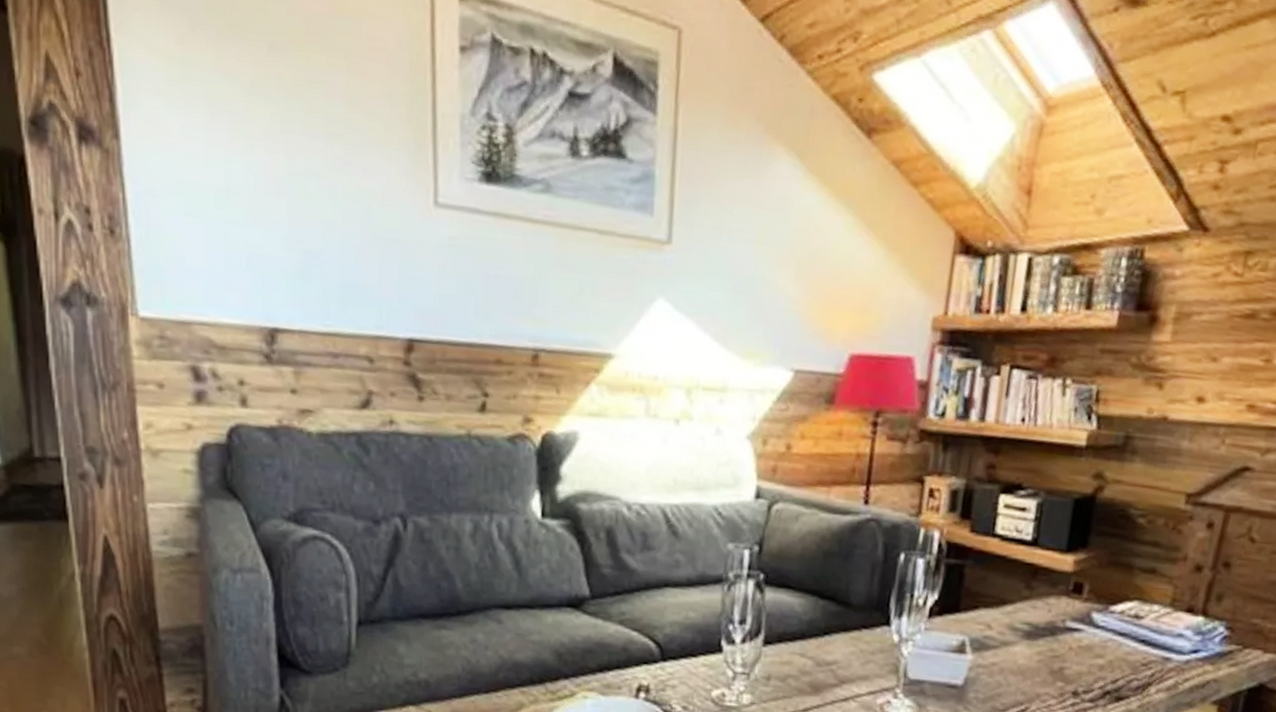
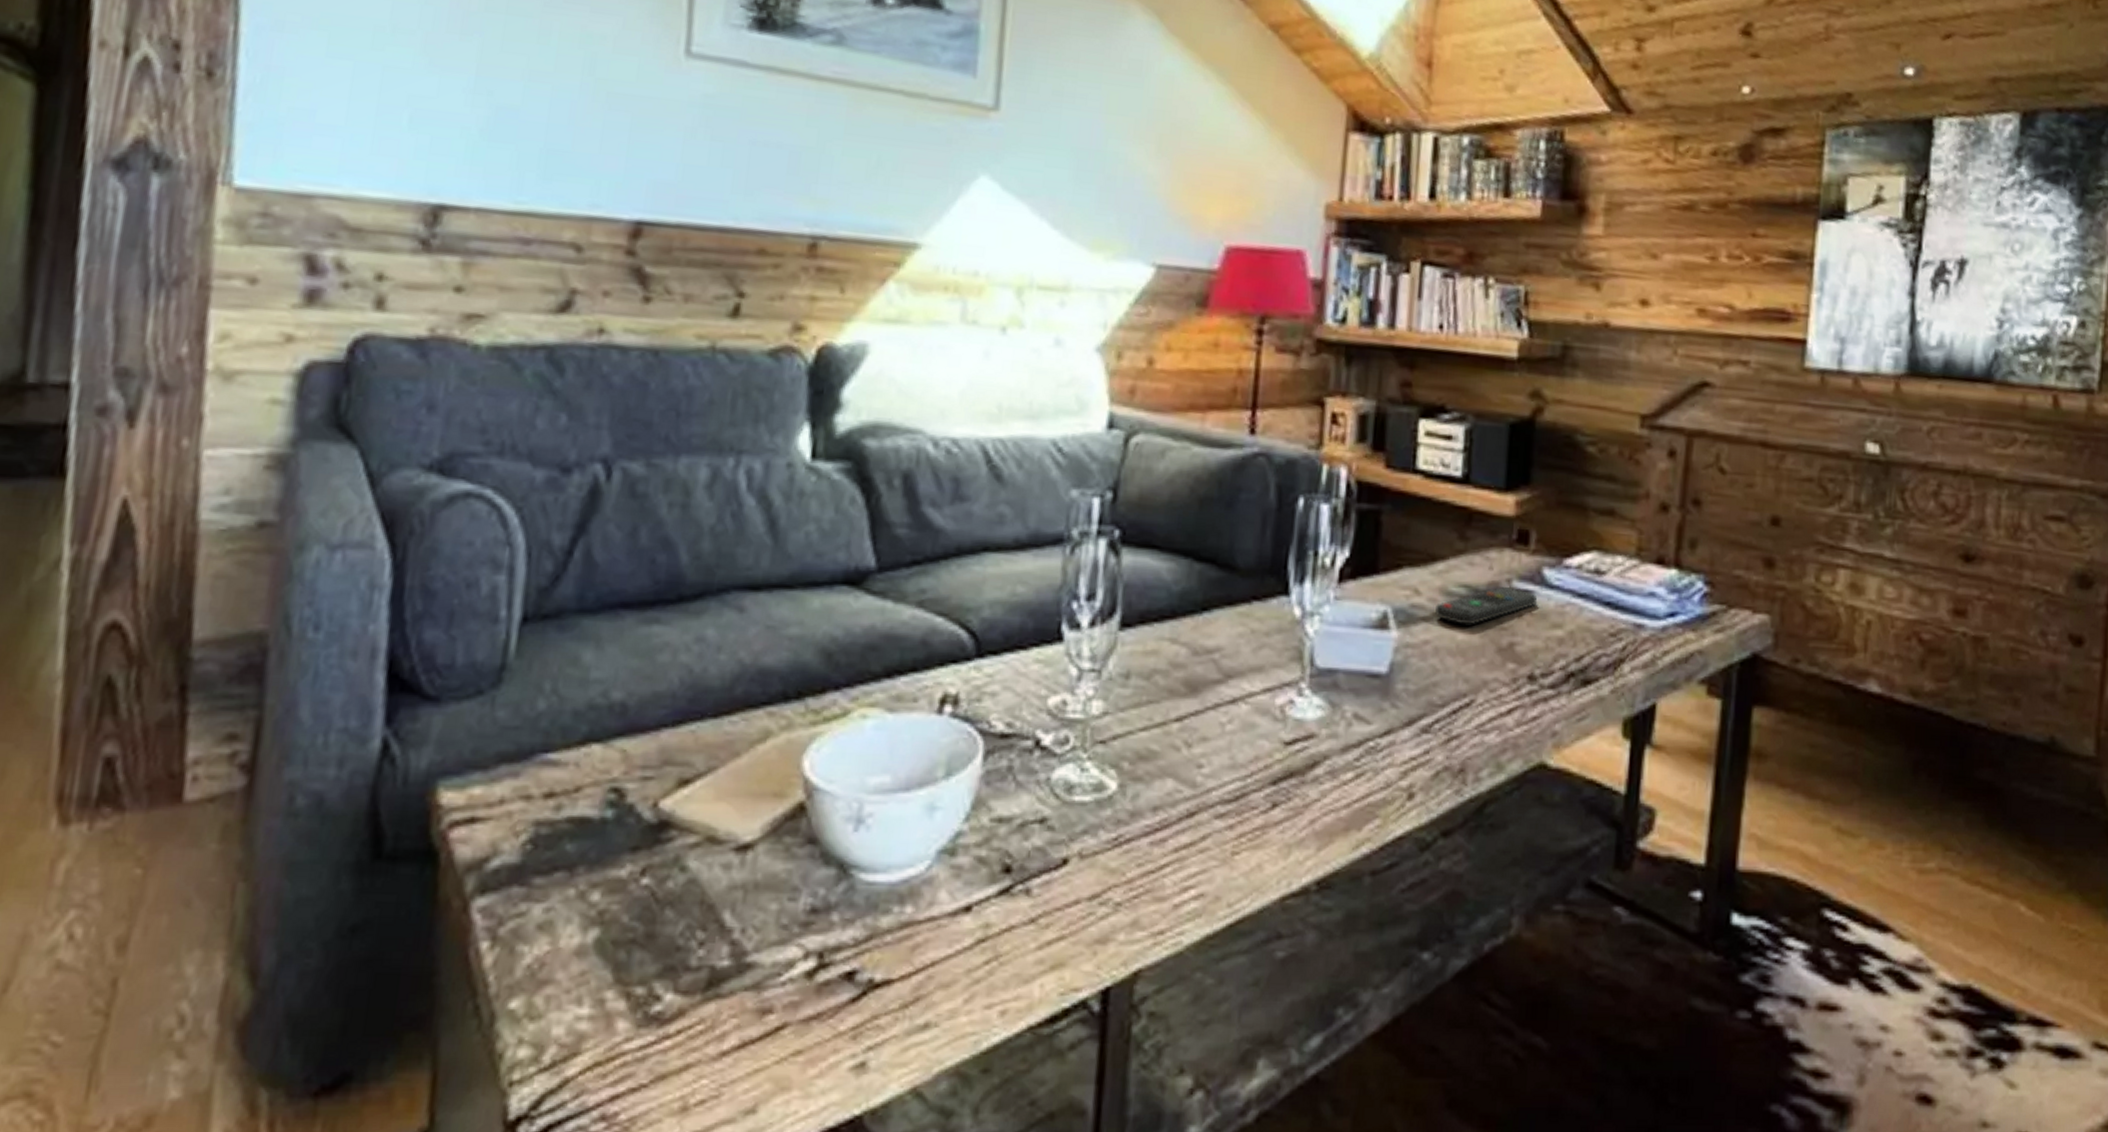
remote control: none [1003,625,1086,653] -> present [1435,587,1538,626]

